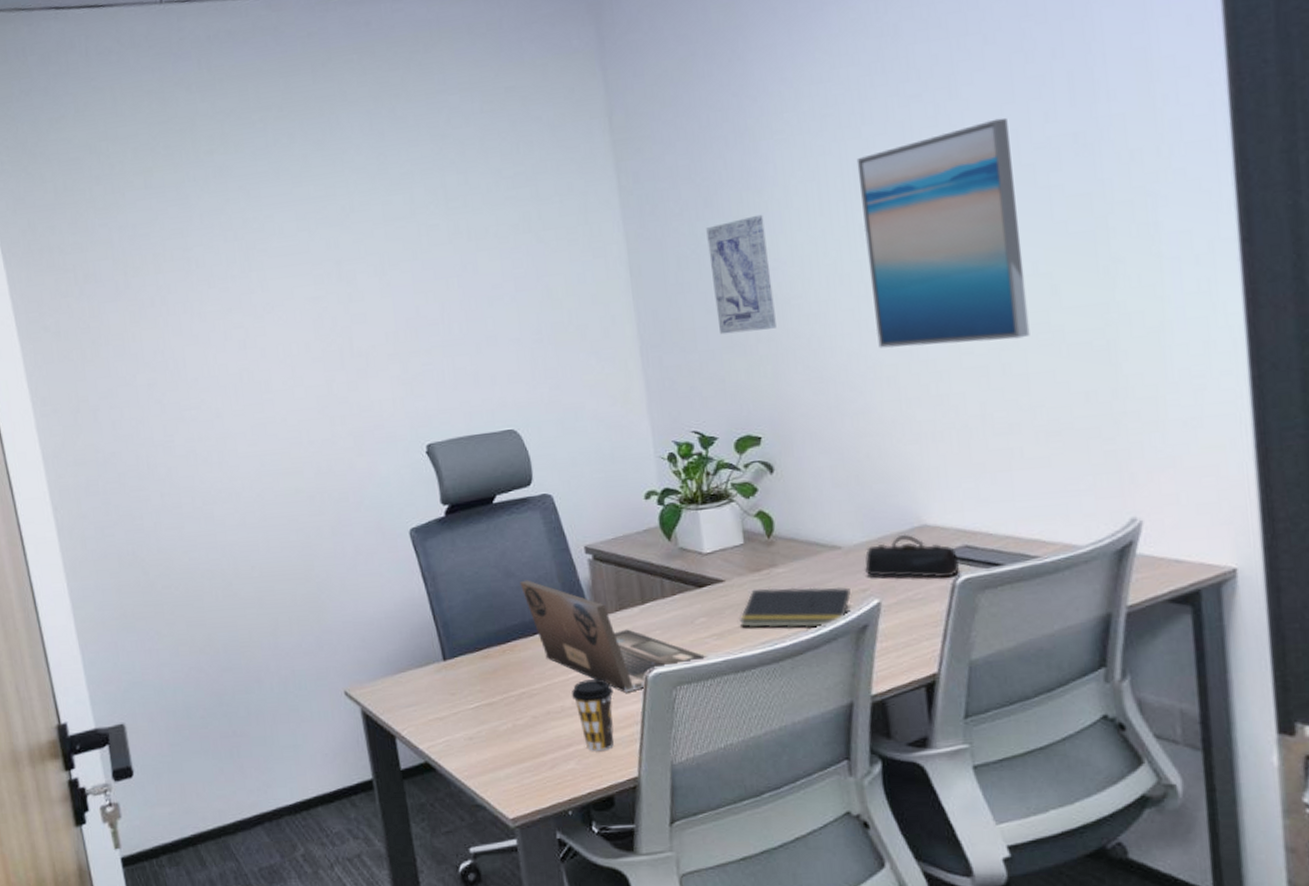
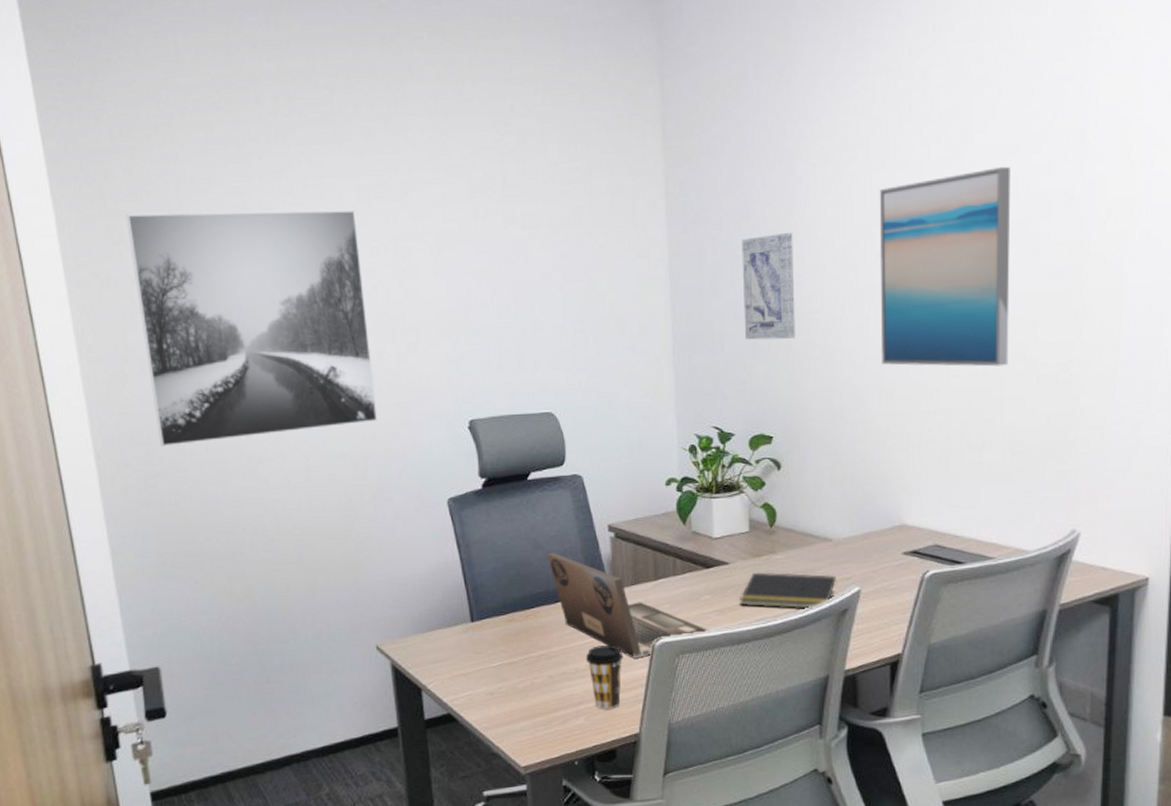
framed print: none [73,239,332,495] -> present [126,209,378,447]
pencil case: present [865,534,960,578] -> none [850,531,929,572]

